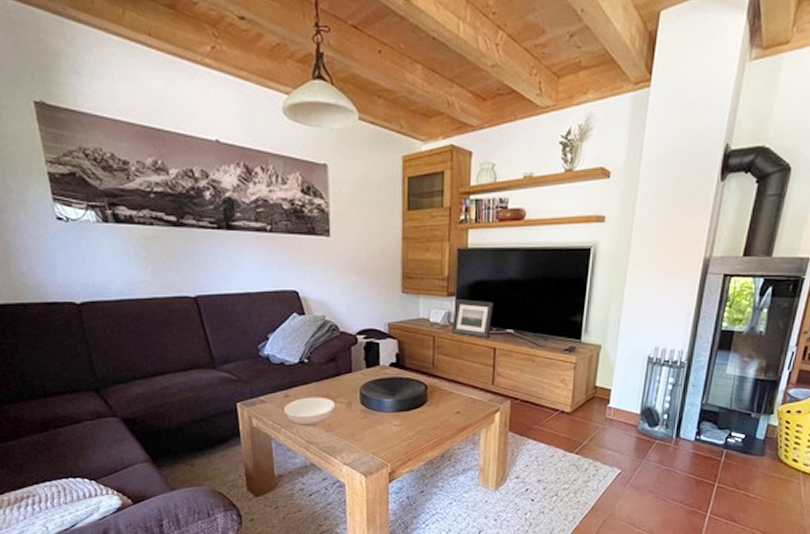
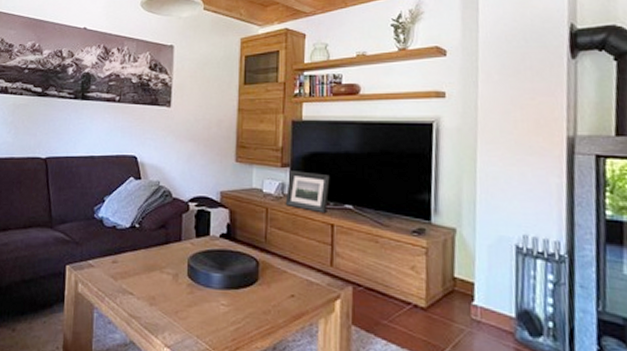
bowl: present [284,397,336,426] -> none [110,264,162,298]

